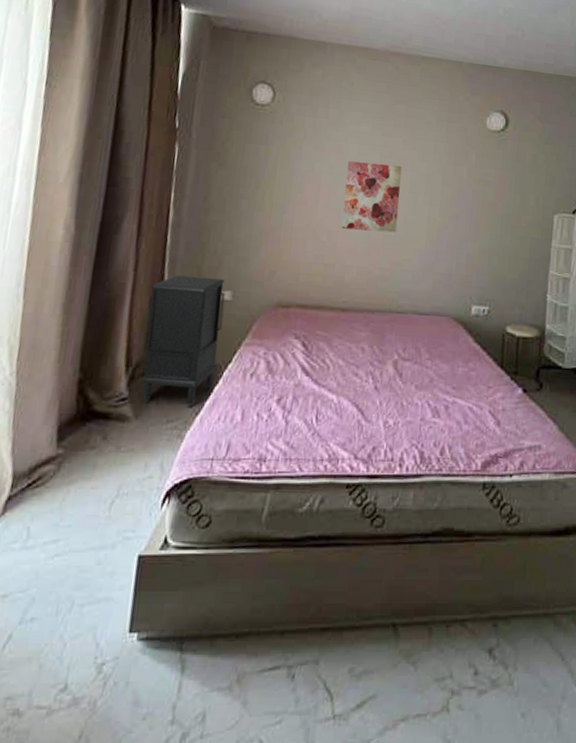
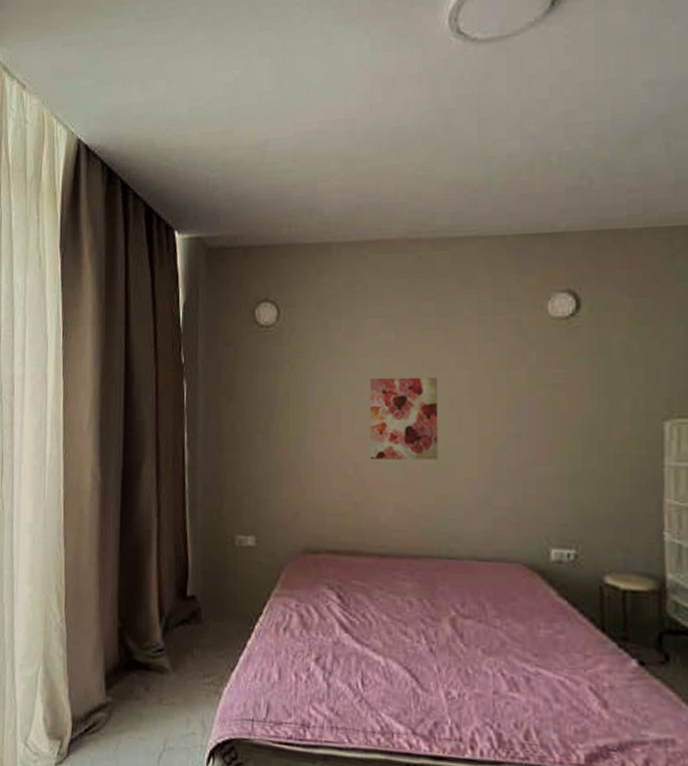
nightstand: present [139,275,226,408] -> none [173,520,249,663]

